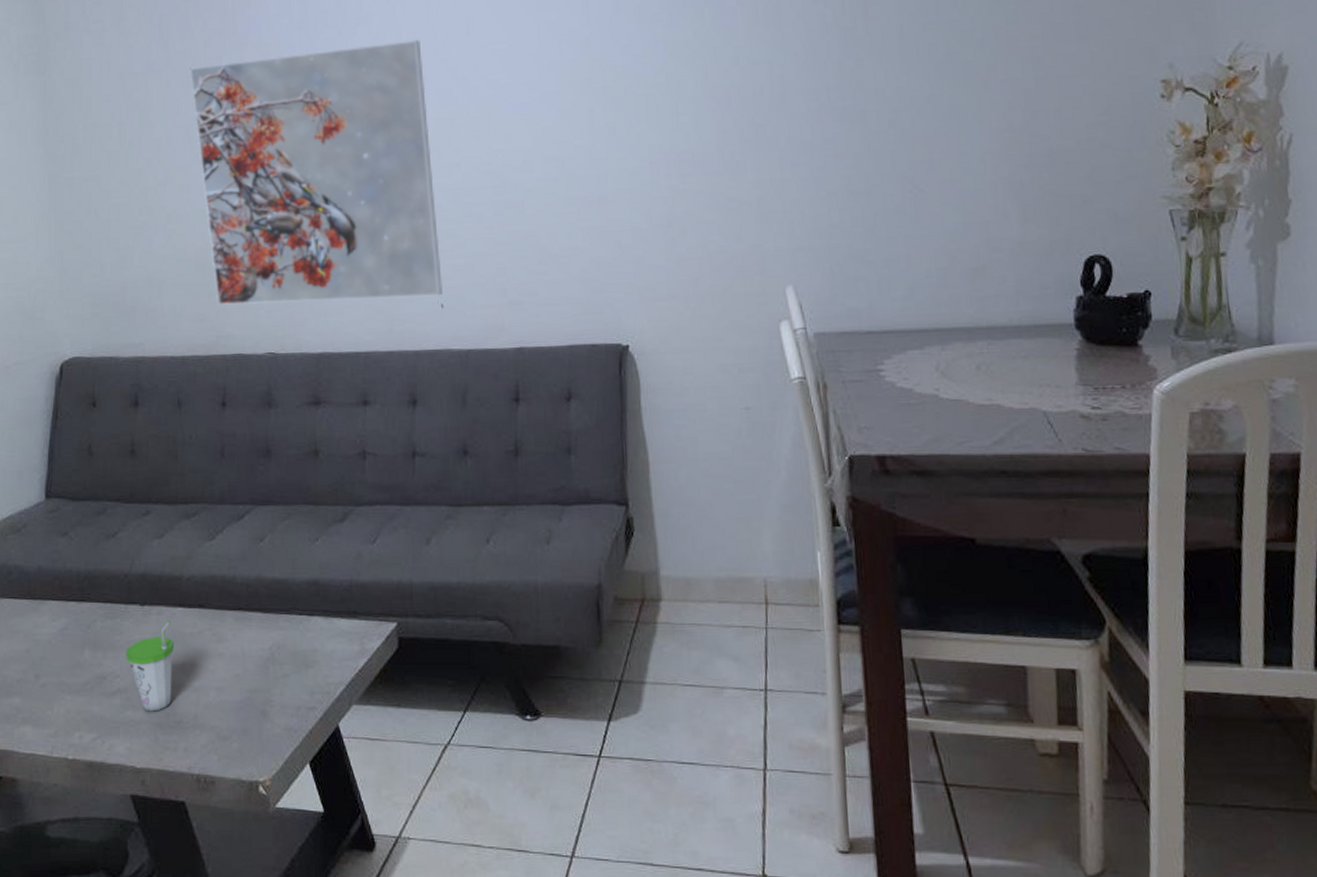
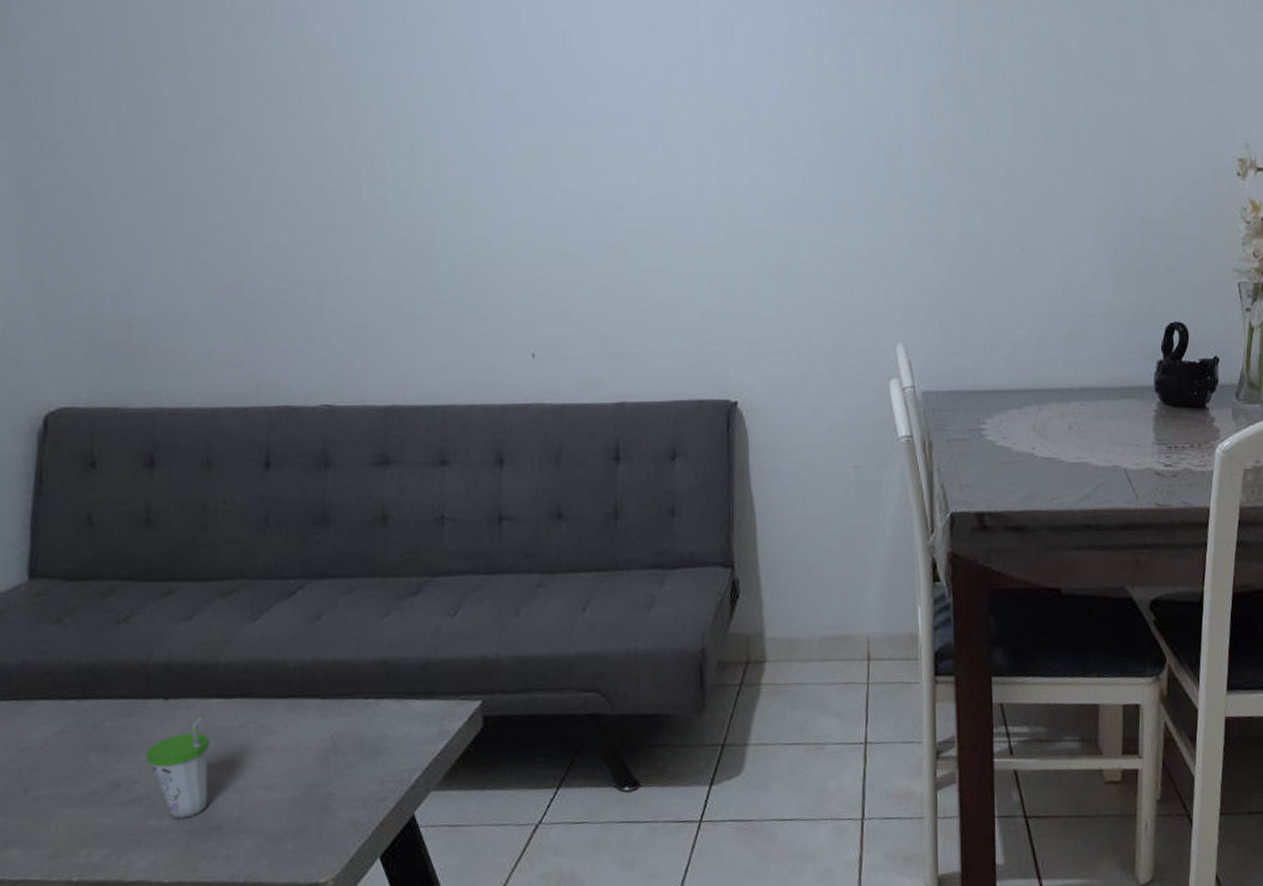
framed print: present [189,39,444,306] -> none [213,49,535,350]

